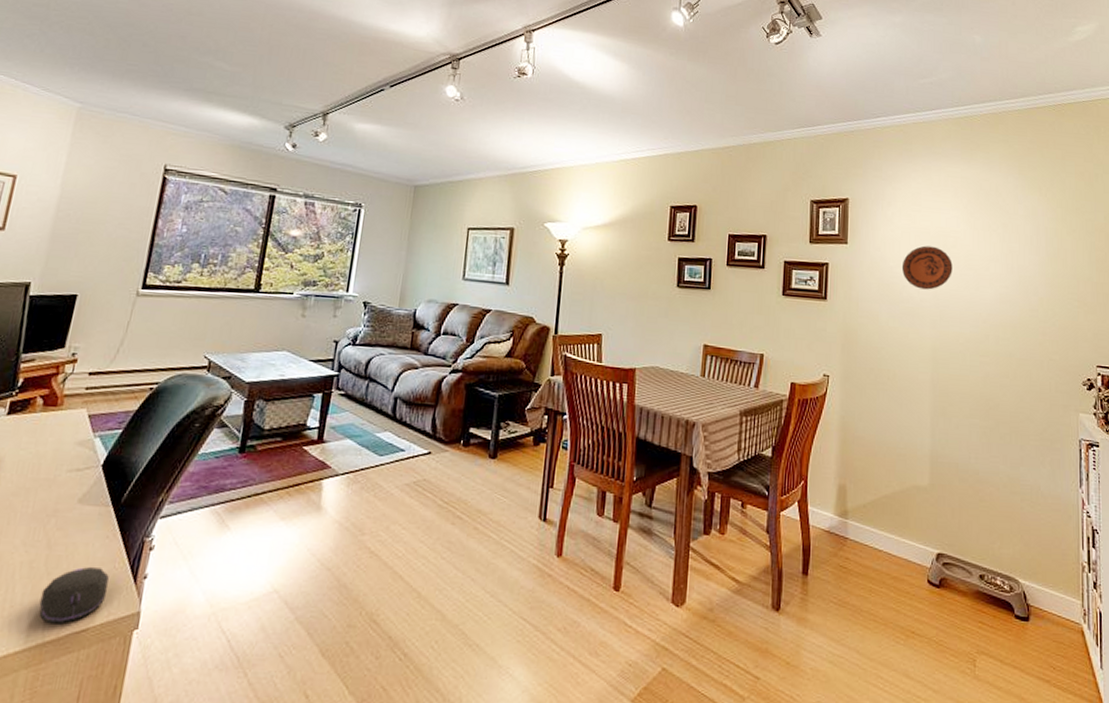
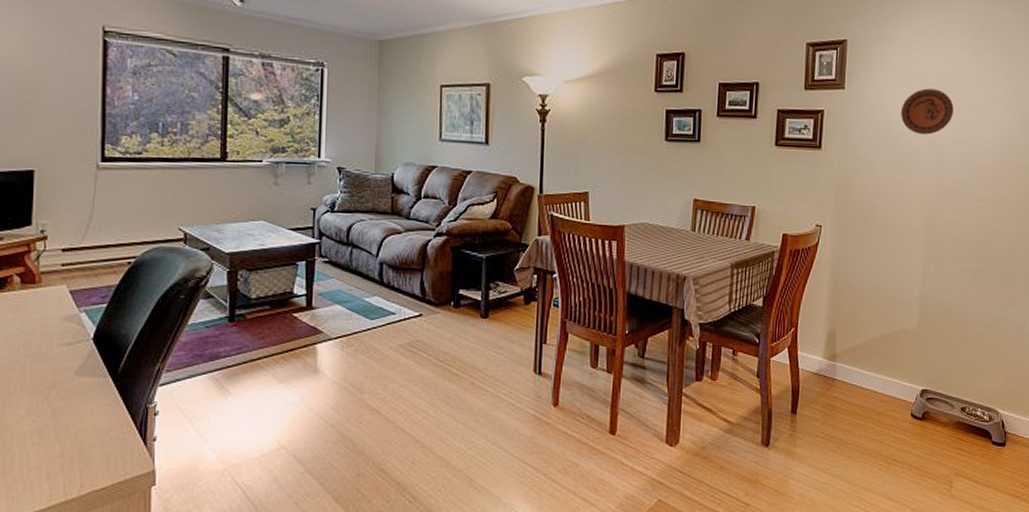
computer mouse: present [39,567,109,625] -> none [56,433,119,484]

